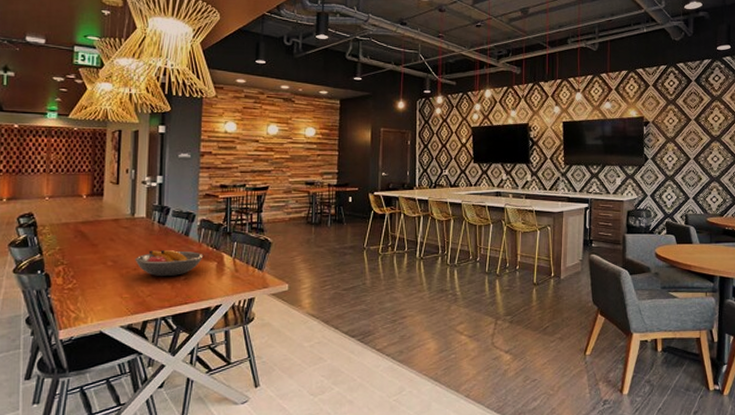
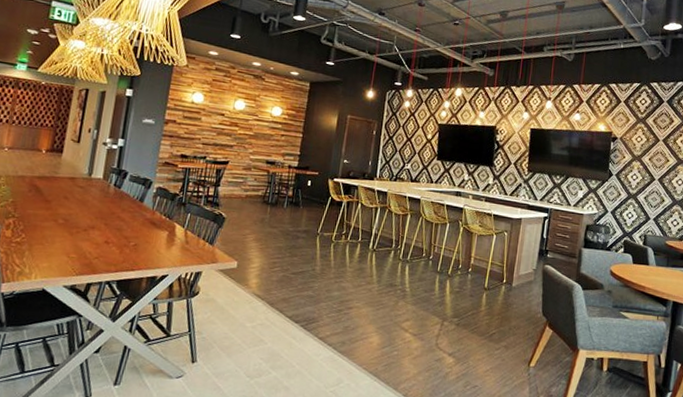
fruit bowl: present [135,250,204,277] -> none [86,212,156,241]

